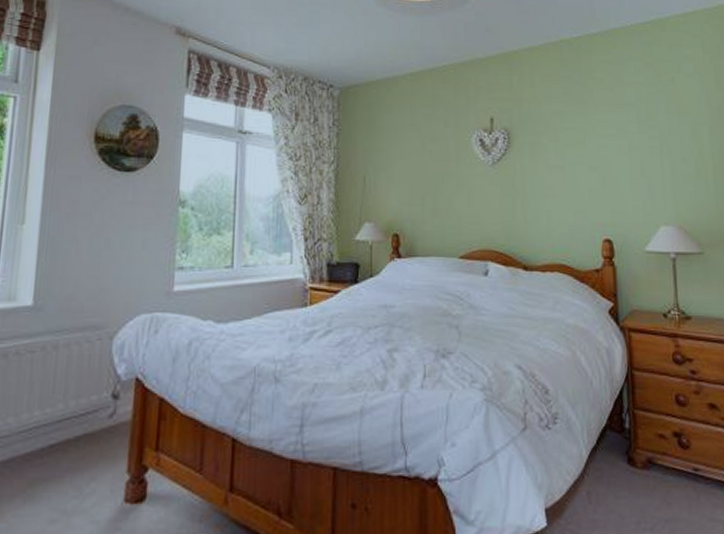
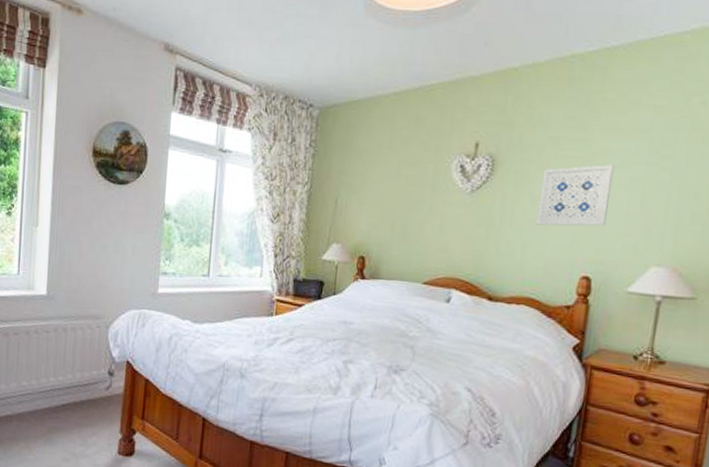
wall art: none [554,134,615,193] -> present [536,164,615,226]

